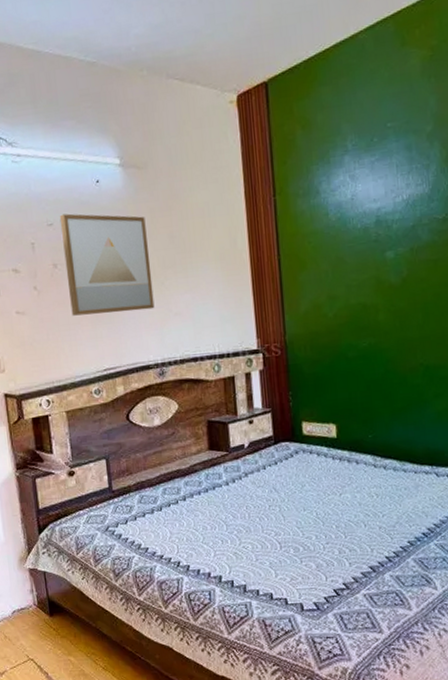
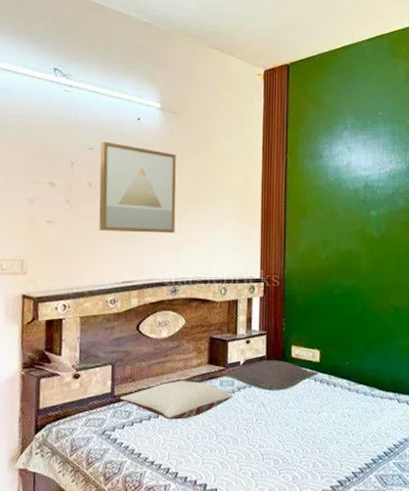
pillow: none [118,469,241,512] -> present [119,380,234,420]
pillow: none [228,439,336,474] -> present [224,360,318,391]

